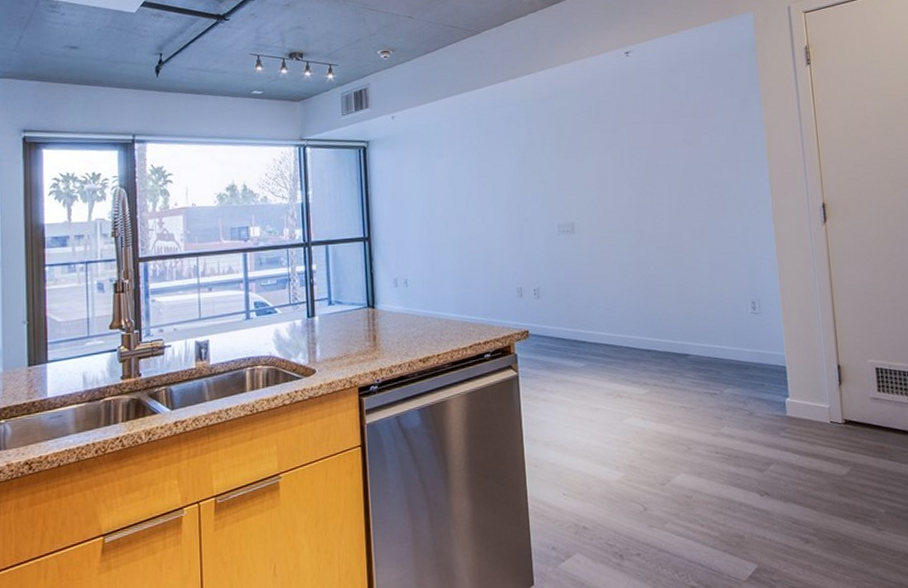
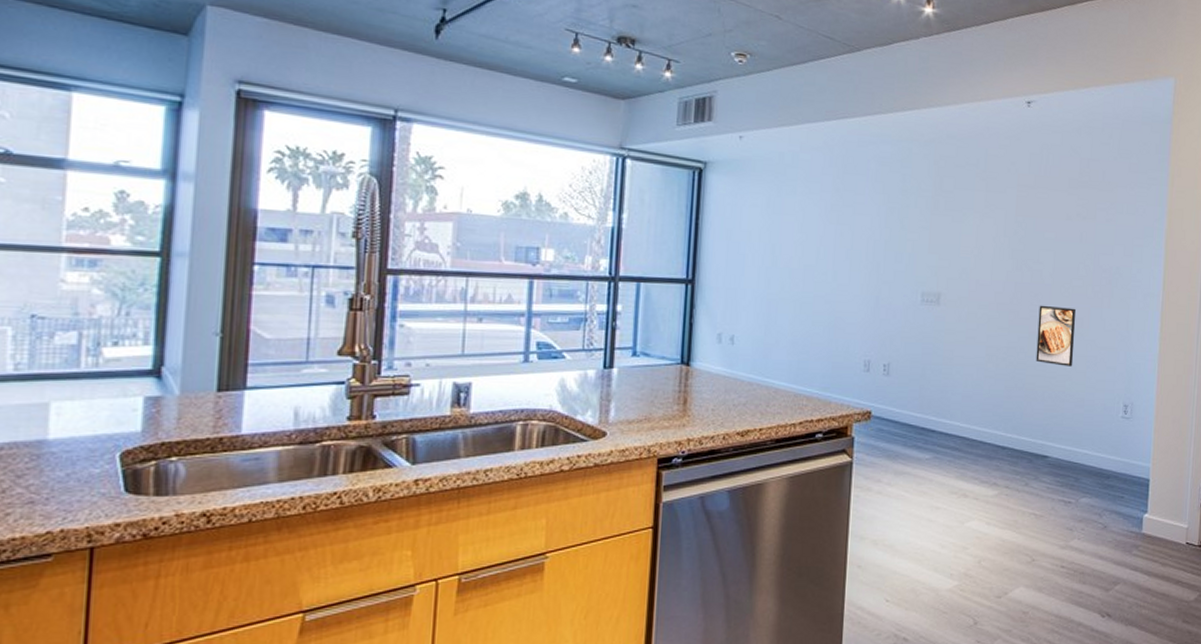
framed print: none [661,222,700,274] -> present [1036,305,1077,367]

